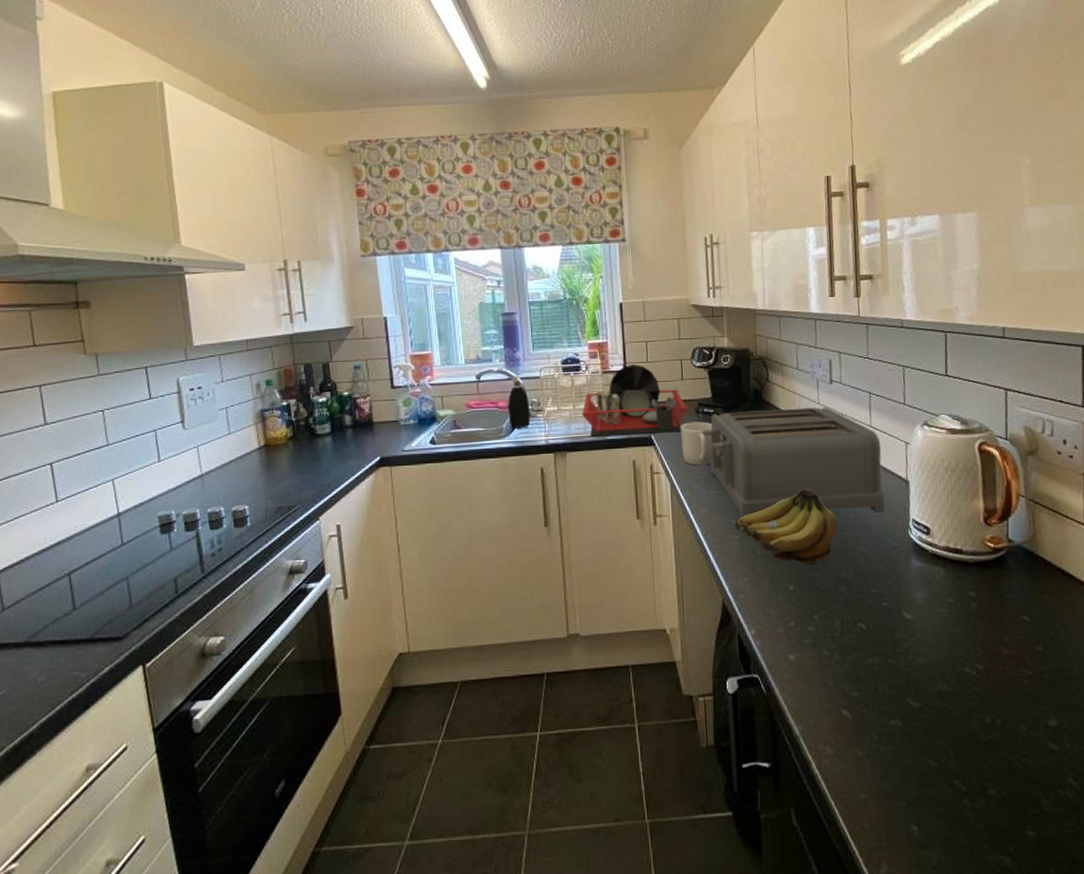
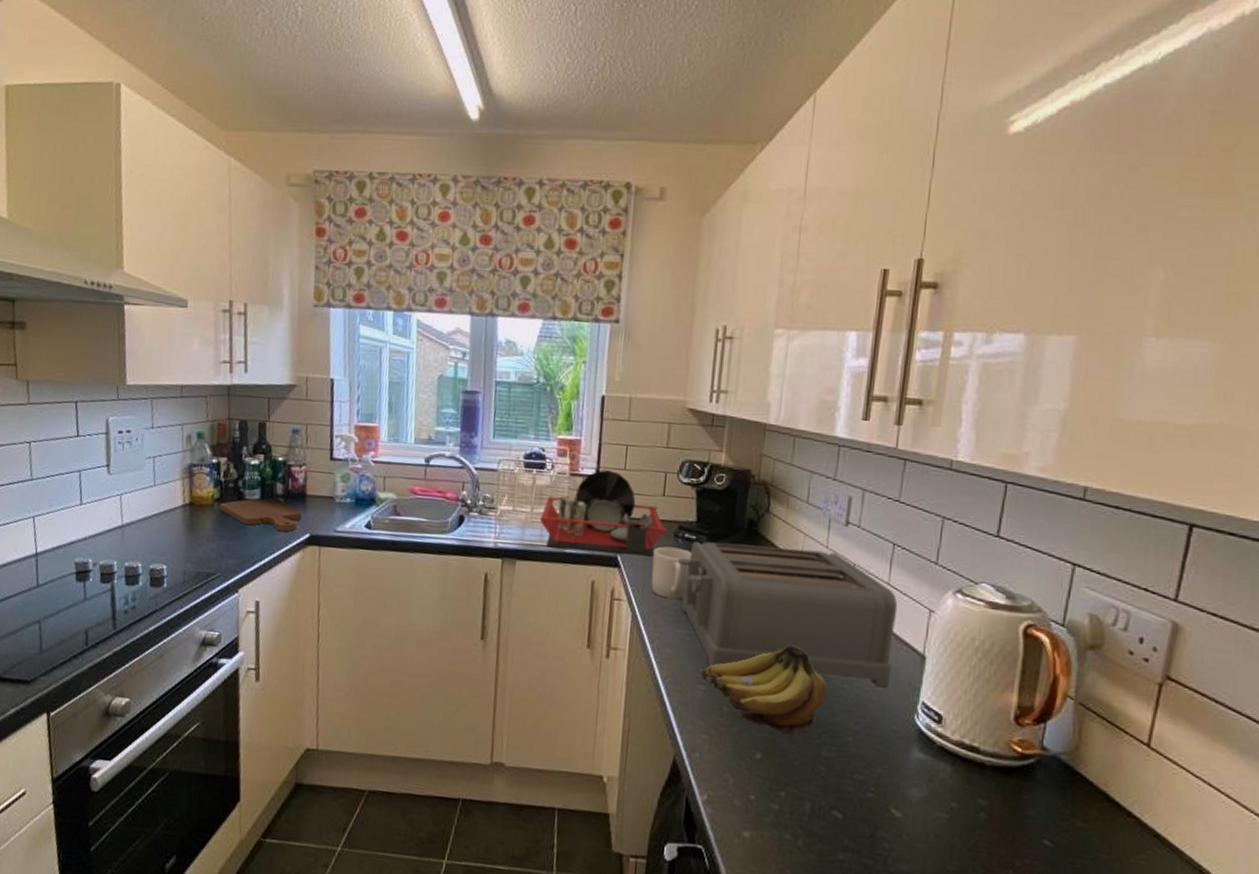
cutting board: none [292,429,371,459] -> present [218,498,302,532]
soap dispenser: present [508,375,531,429] -> none [456,464,482,526]

